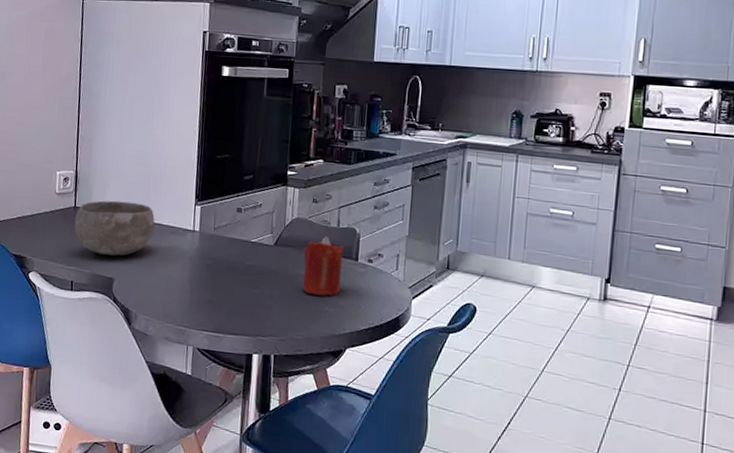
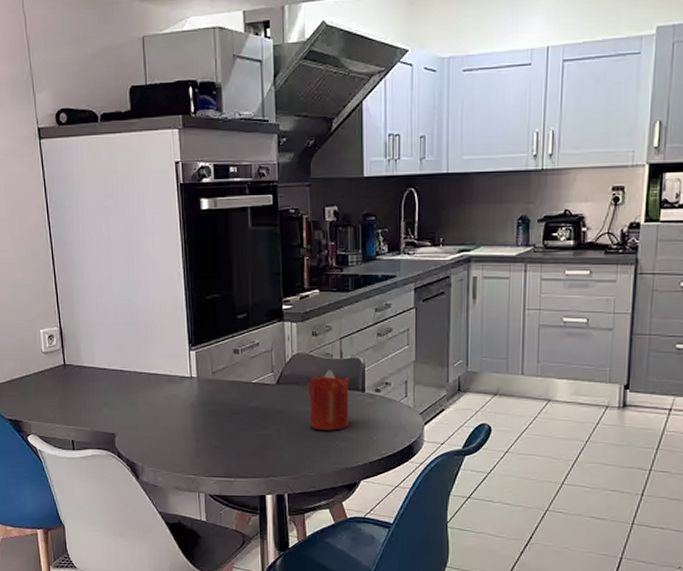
bowl: present [74,200,155,256] -> none [66,354,149,411]

